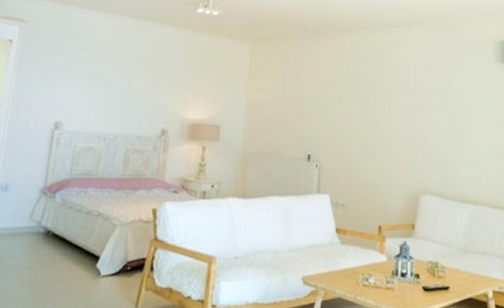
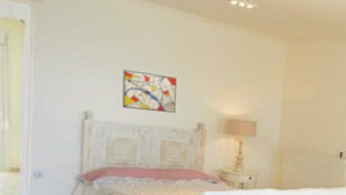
wall art: none [90,79,144,121] -> present [122,69,177,114]

